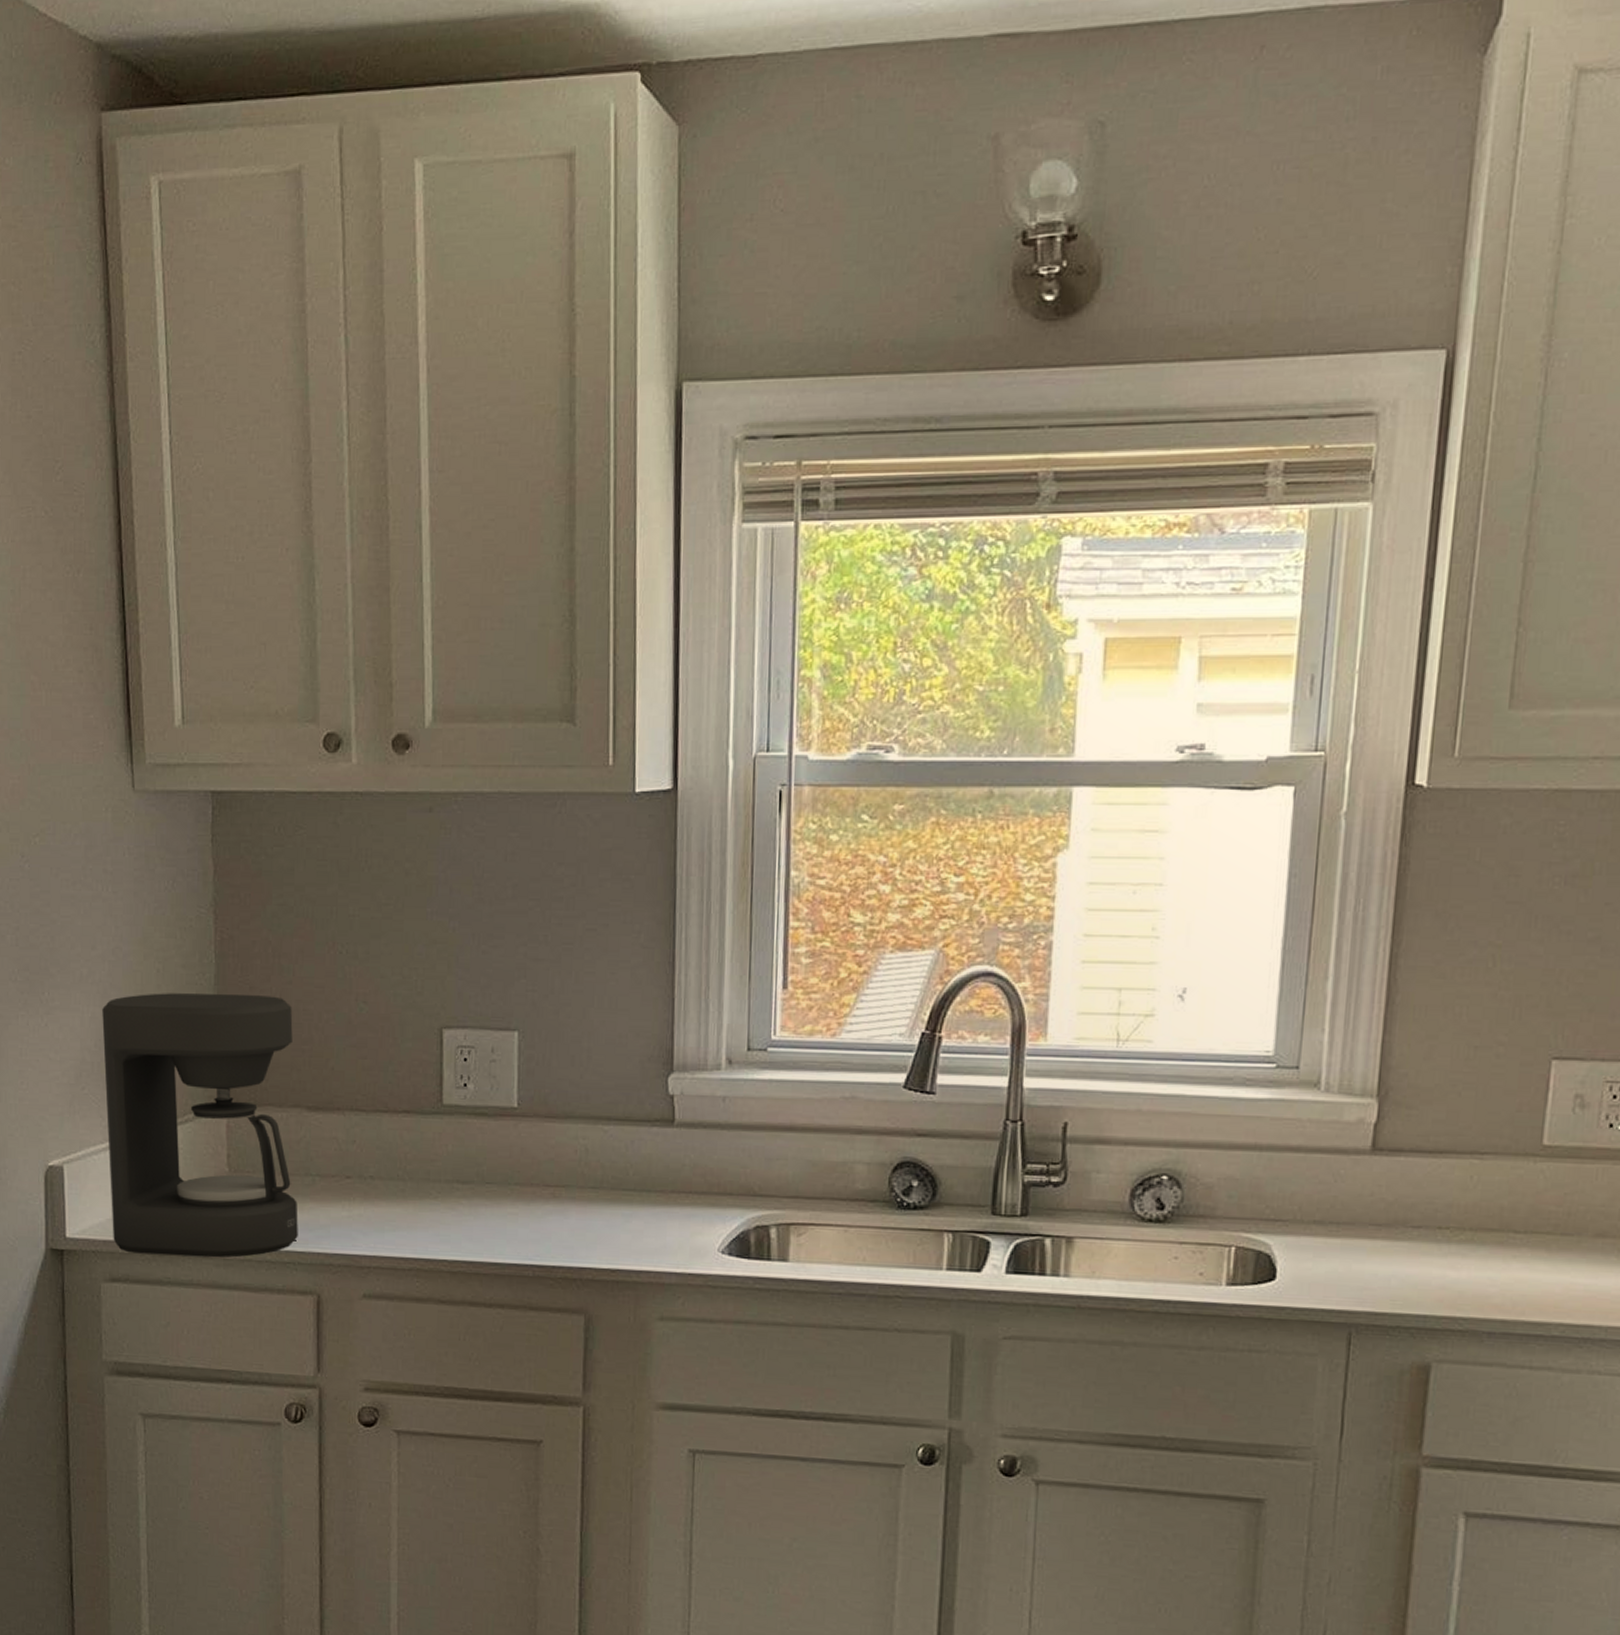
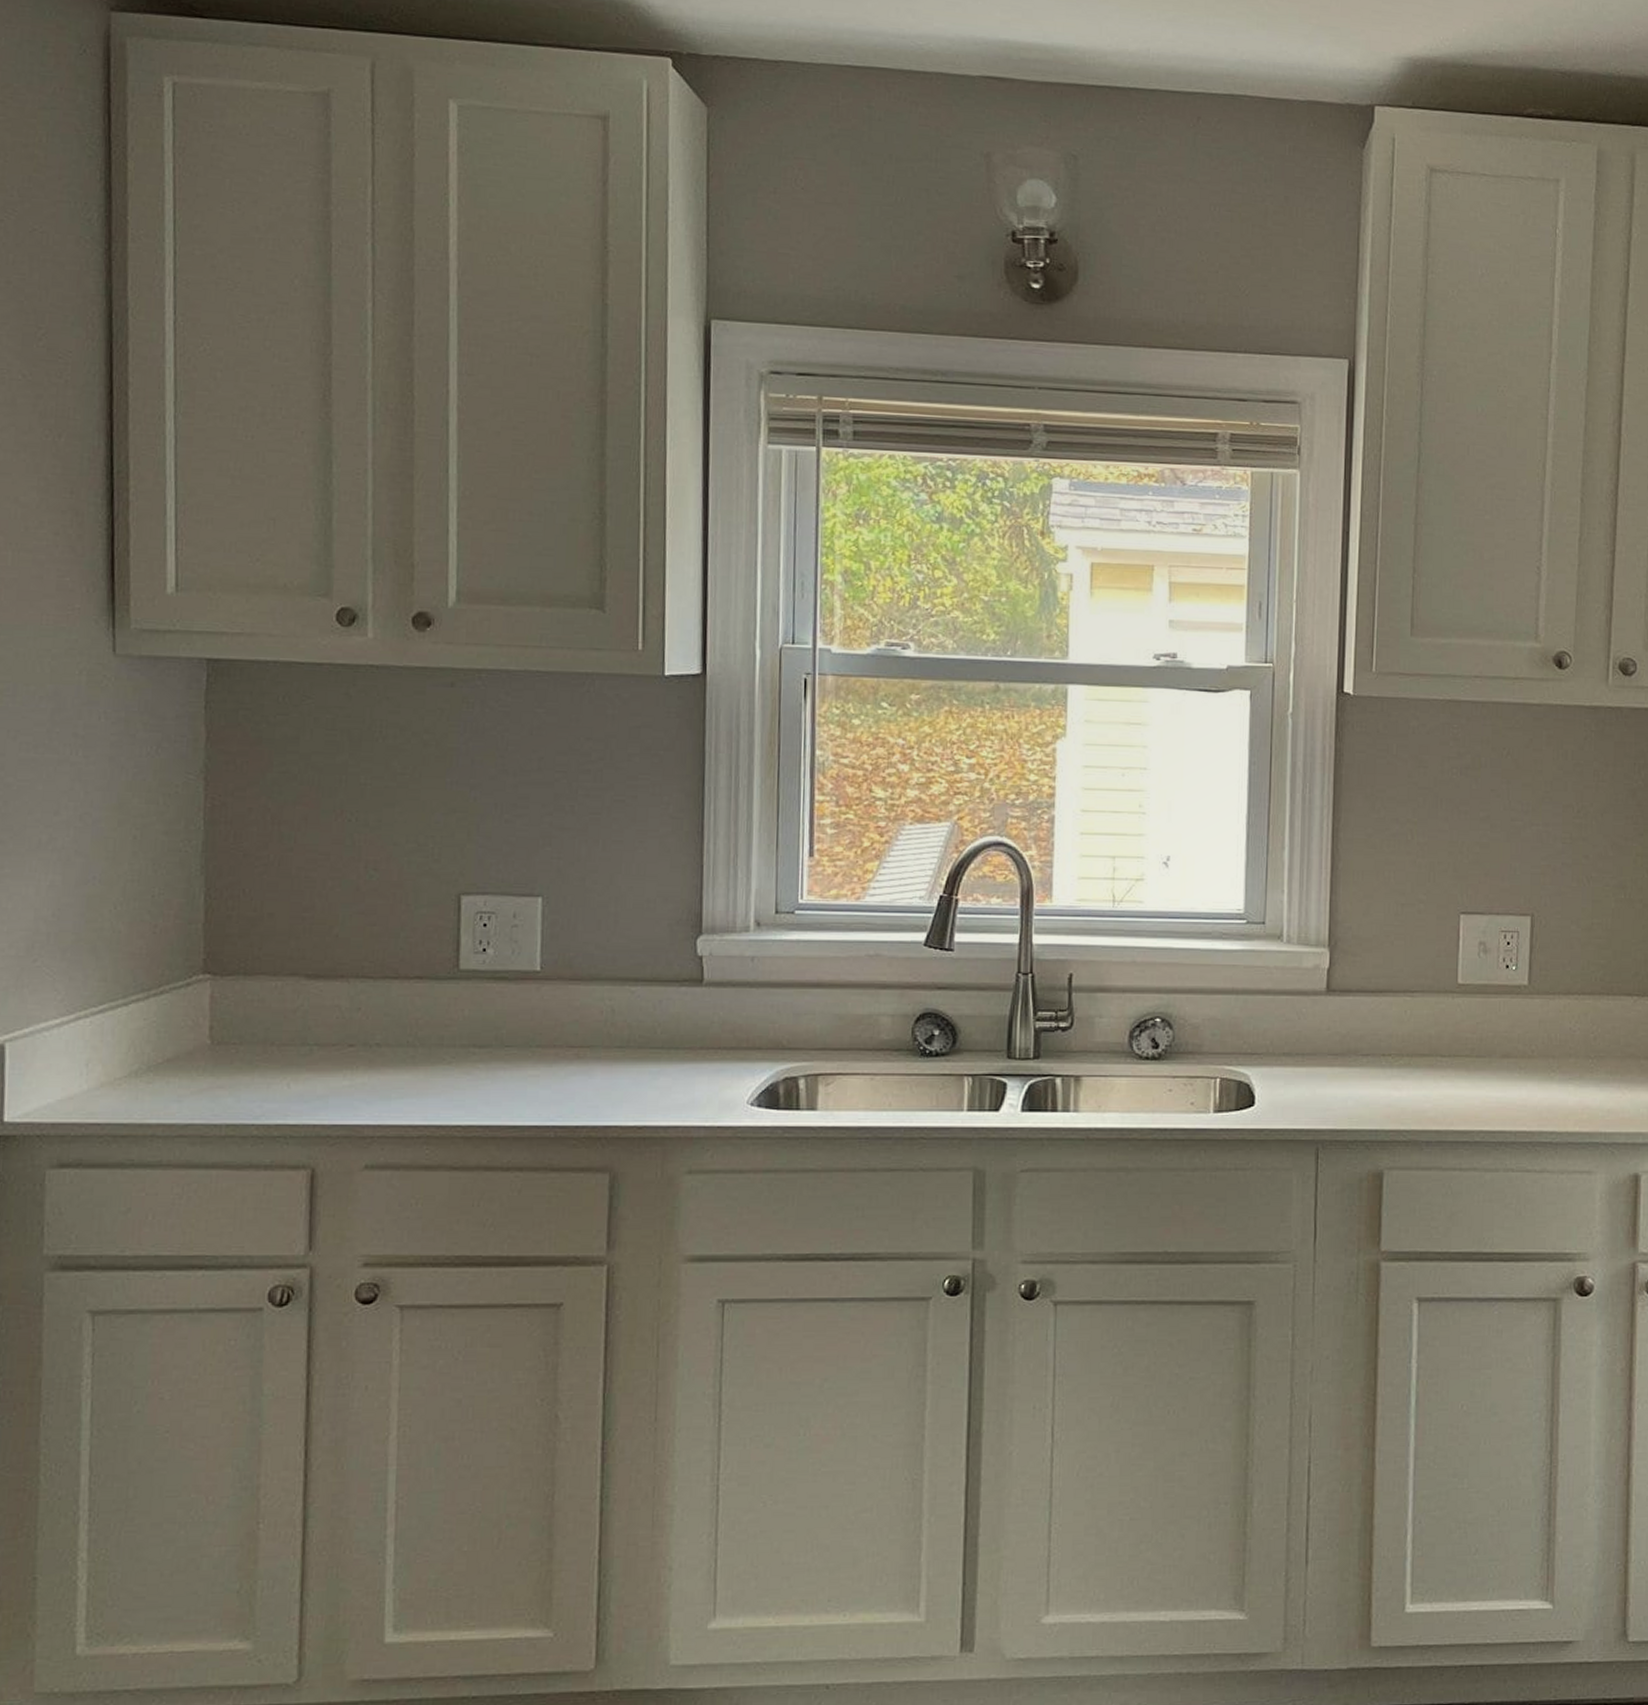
coffee maker: present [102,993,298,1258] -> none [62,860,293,1136]

